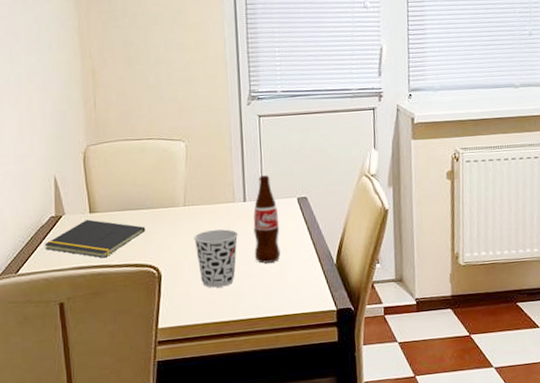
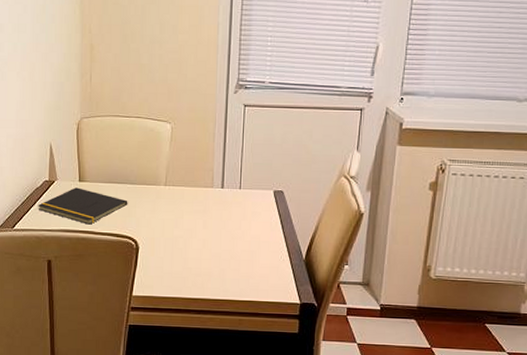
cup: present [194,229,239,288] -> none [172,212,214,266]
bottle: present [253,175,281,264] -> none [226,165,254,250]

